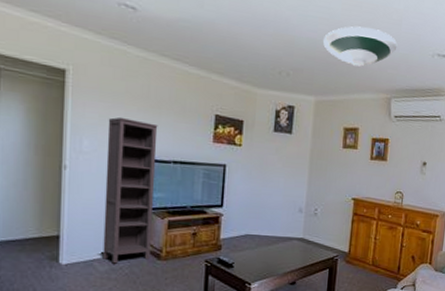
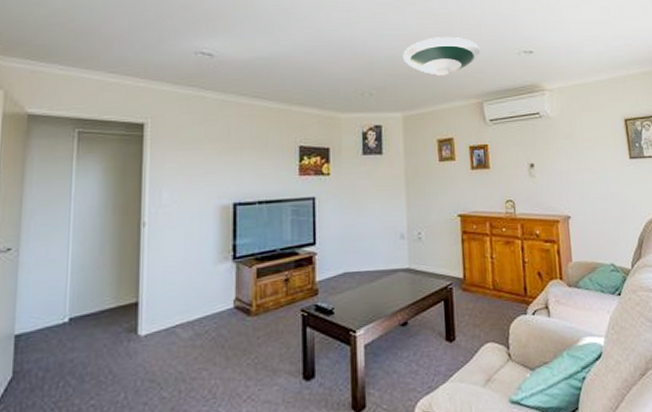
bookcase: present [102,116,158,264] -> none [186,162,240,328]

